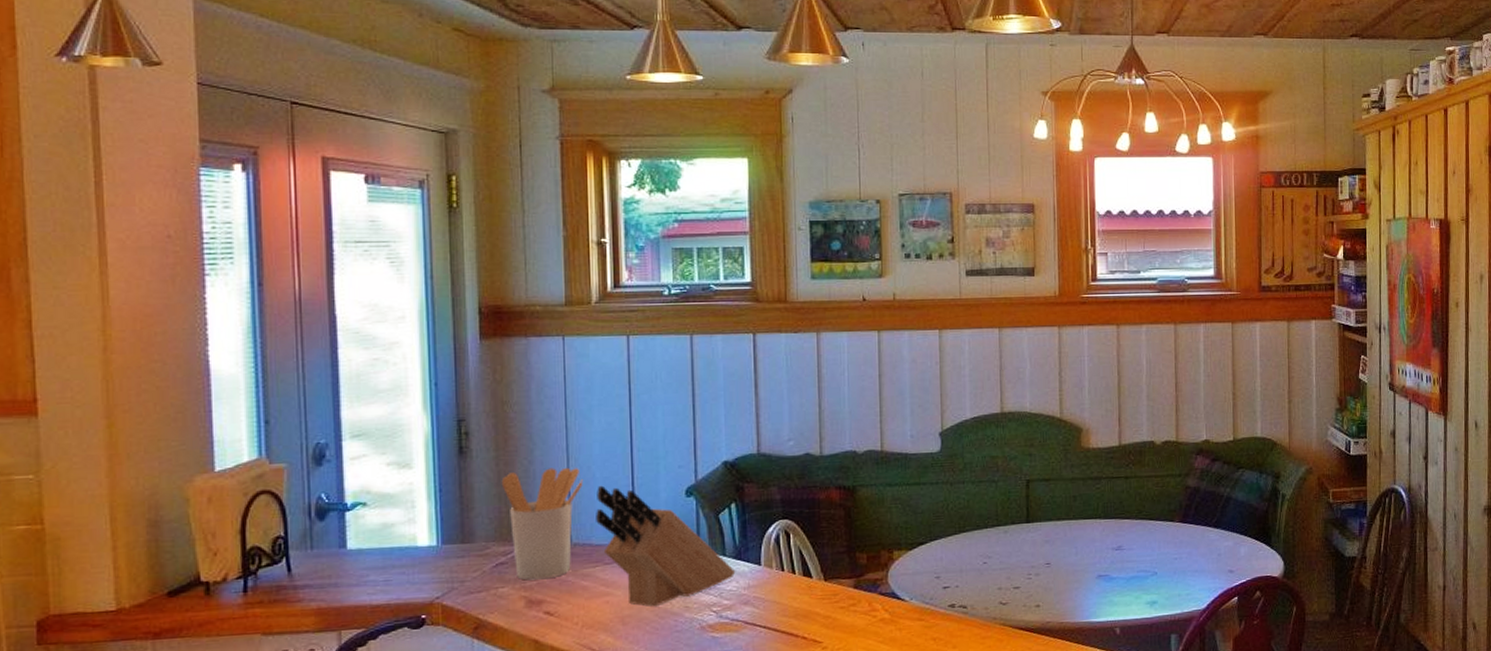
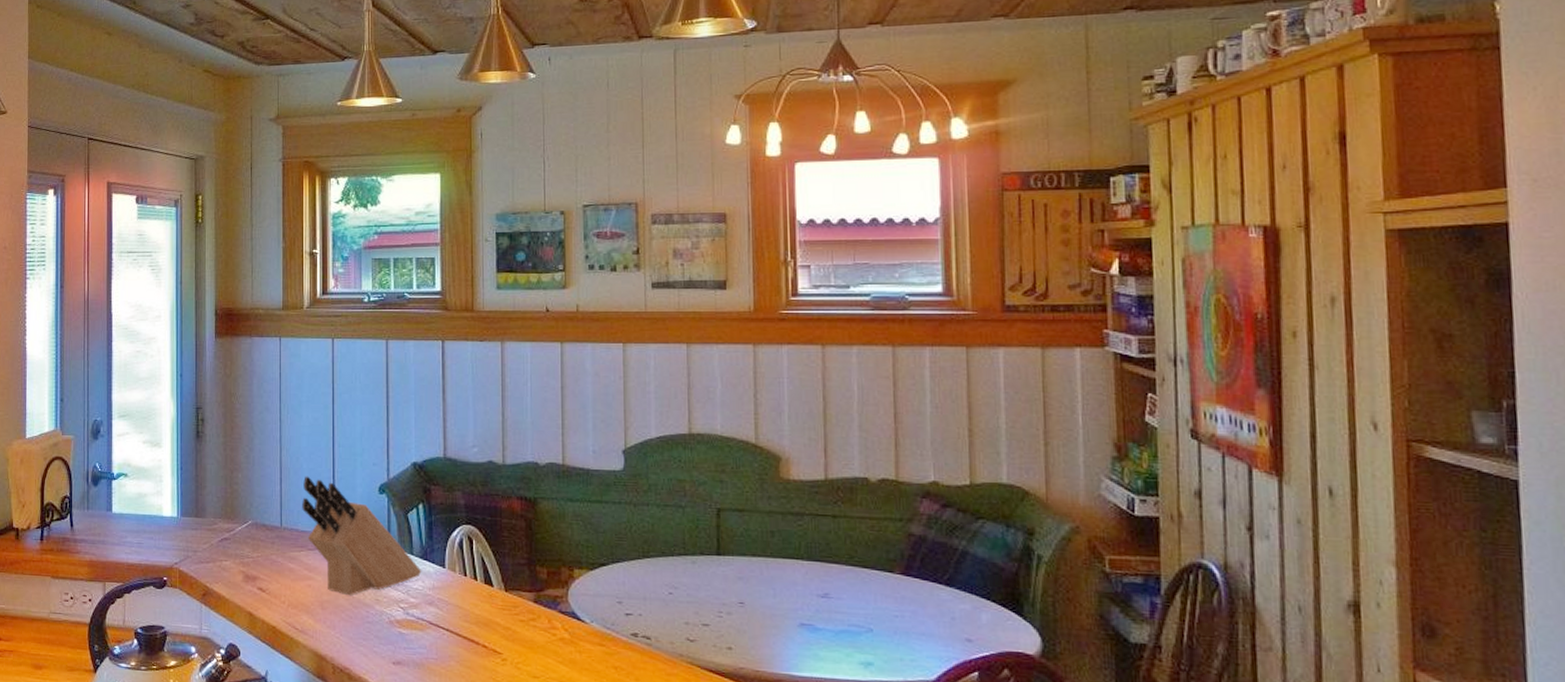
utensil holder: present [501,467,584,581] -> none [228,456,293,558]

